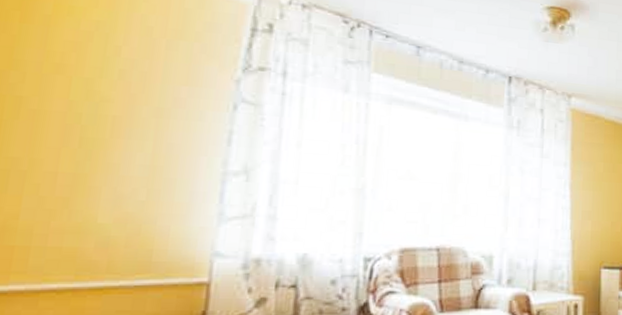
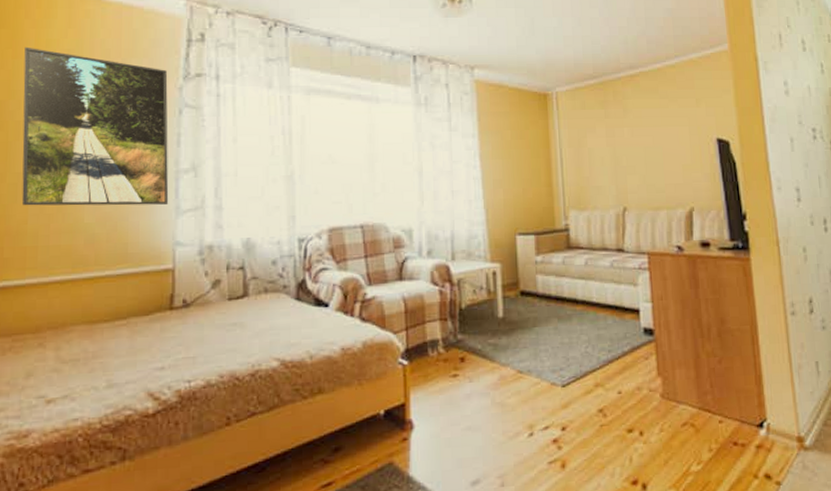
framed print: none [13,10,224,209] -> present [21,46,169,206]

